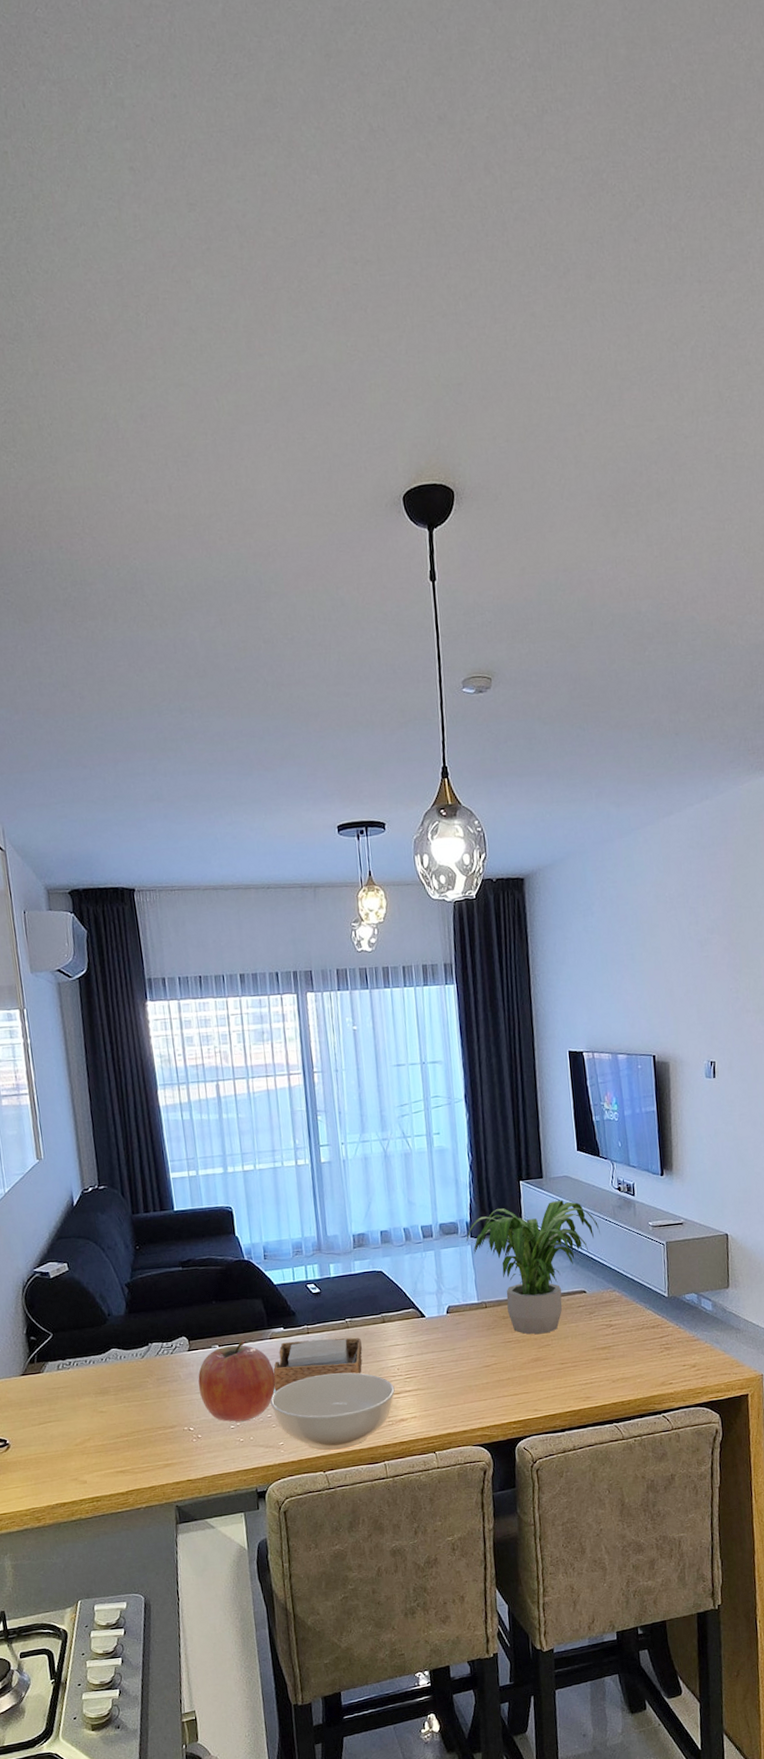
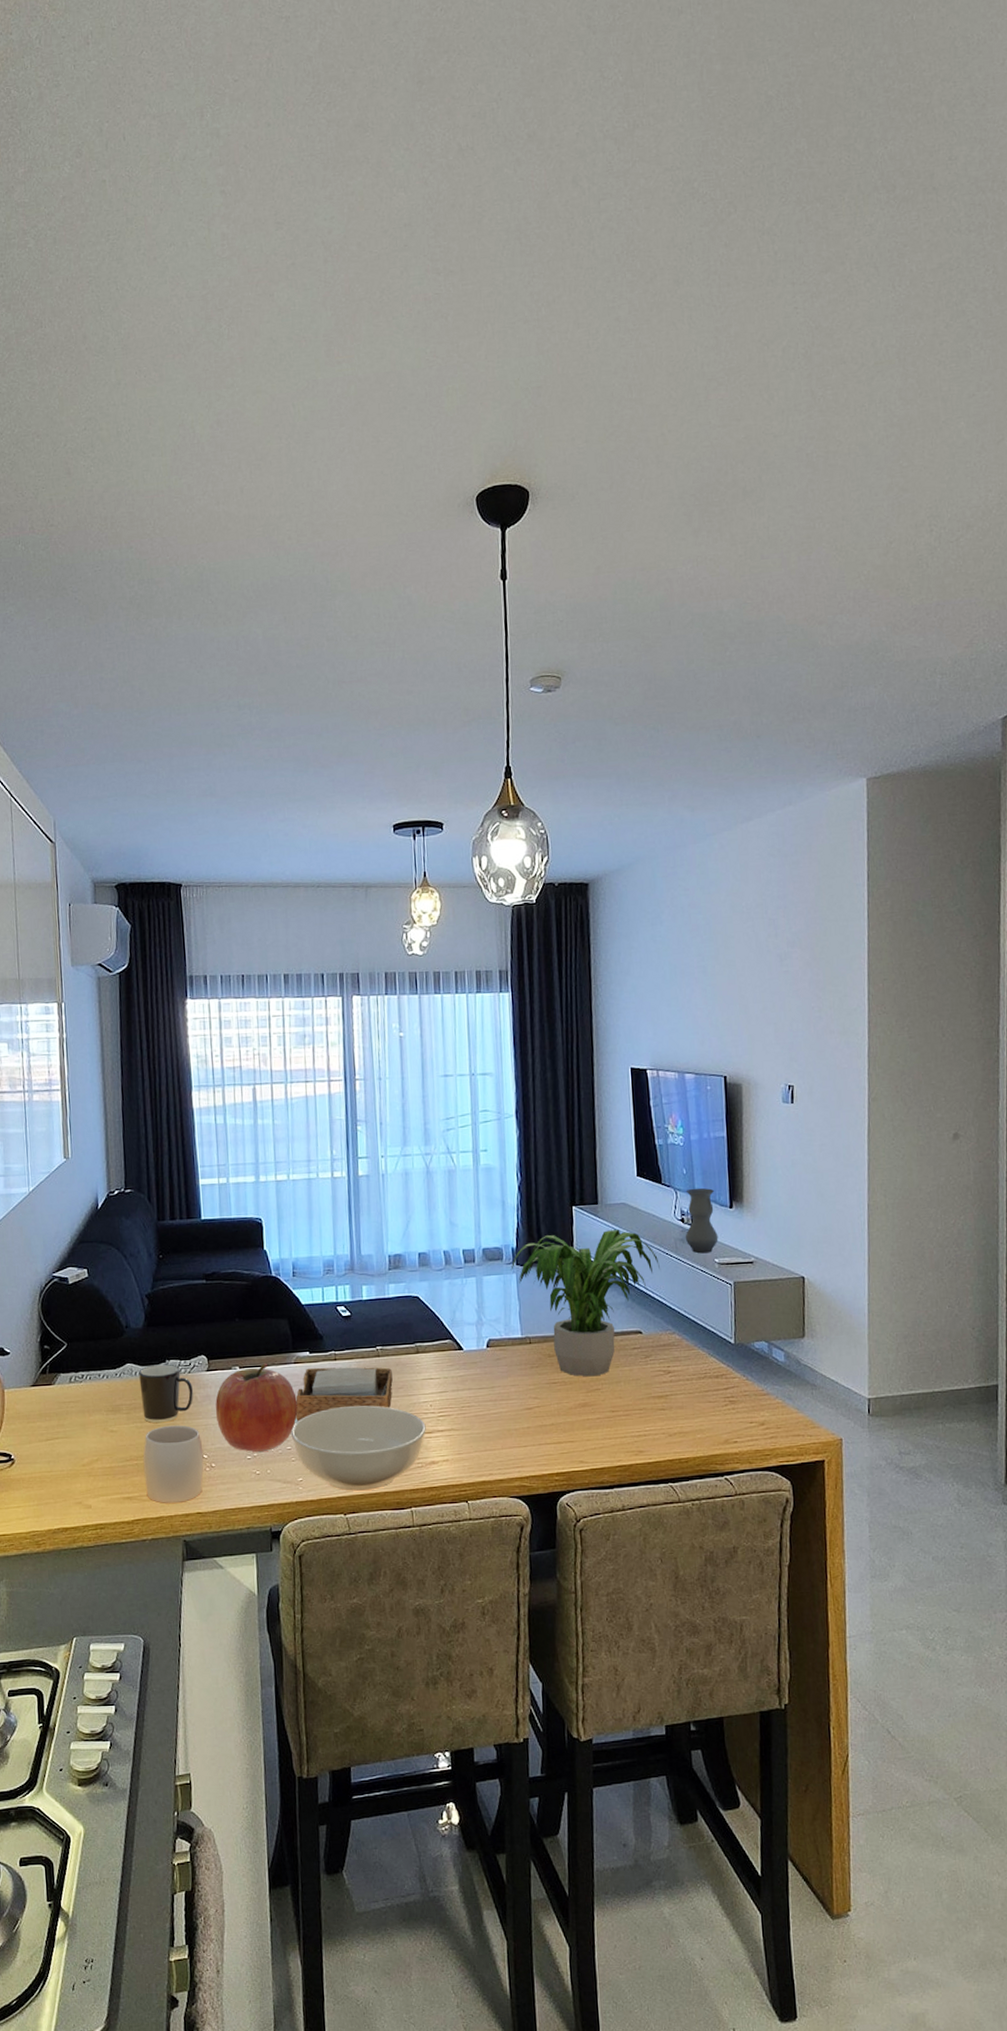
mug: none [123,1346,177,1403] -> present [139,1364,193,1424]
mug: none [132,1402,191,1475] -> present [142,1425,204,1504]
vase: none [621,1158,652,1218] -> present [685,1188,719,1254]

